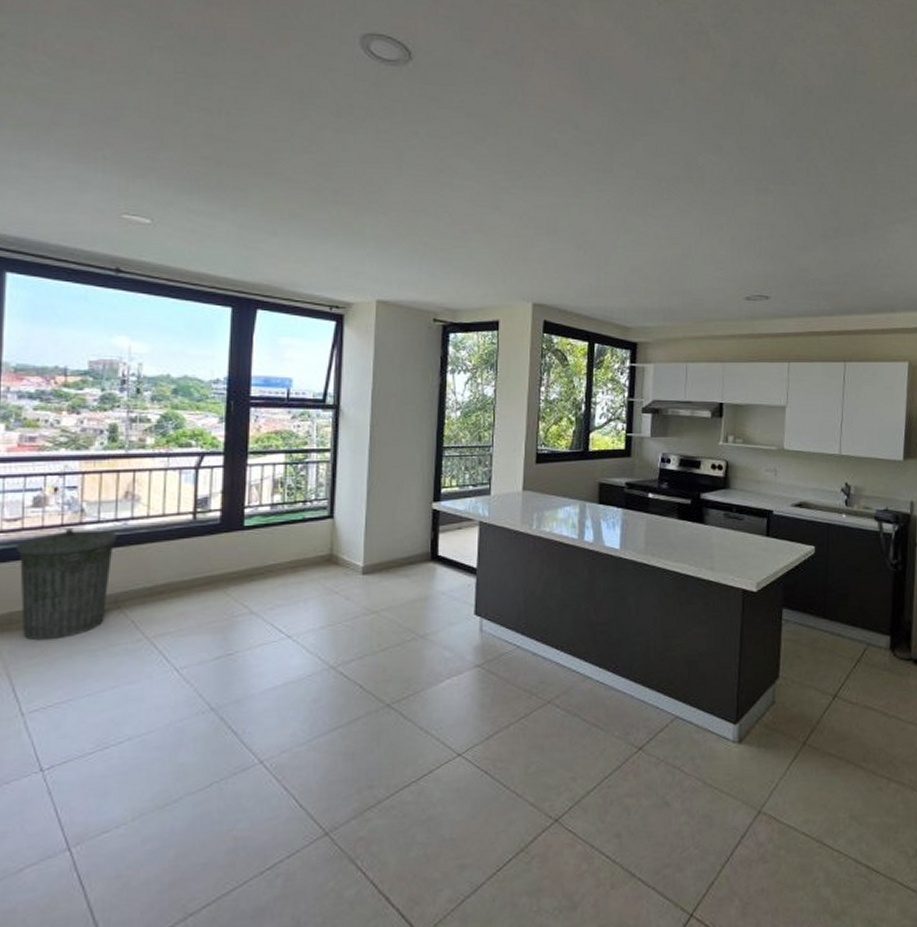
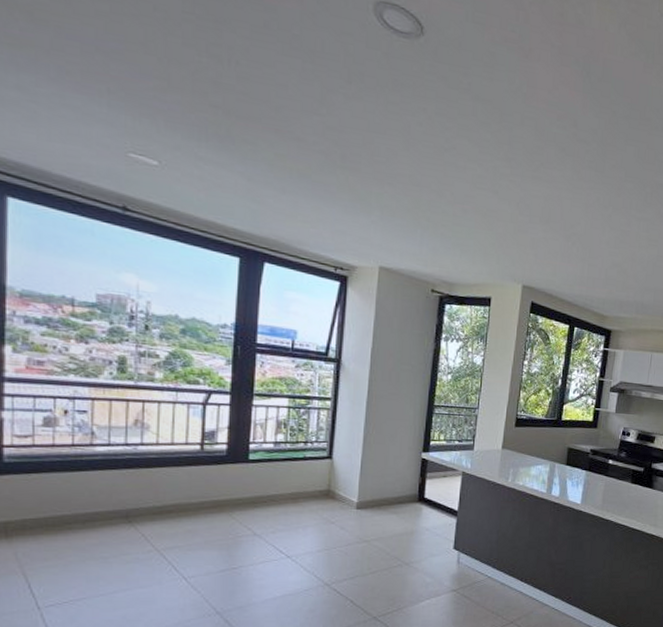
trash can: present [16,528,117,641] -> none [28,448,127,546]

